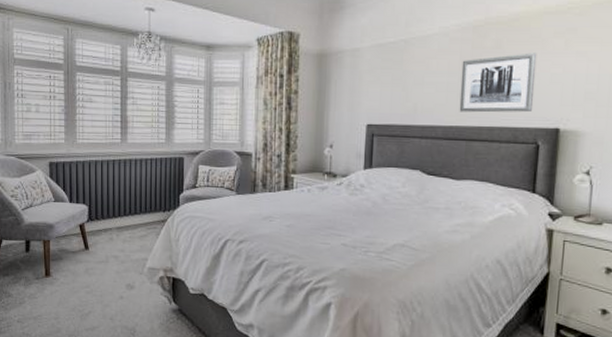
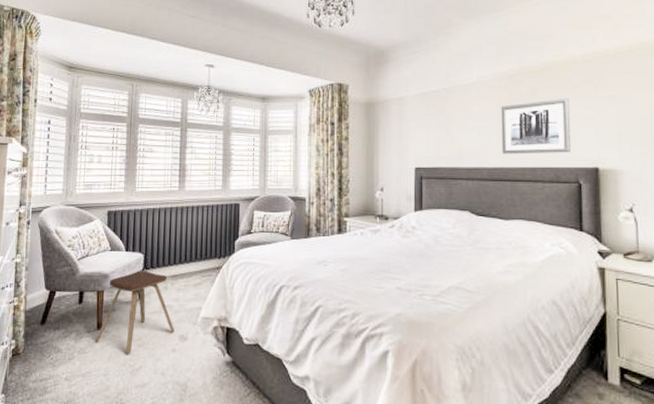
music stool: none [44,222,121,300] -> present [95,271,174,354]

